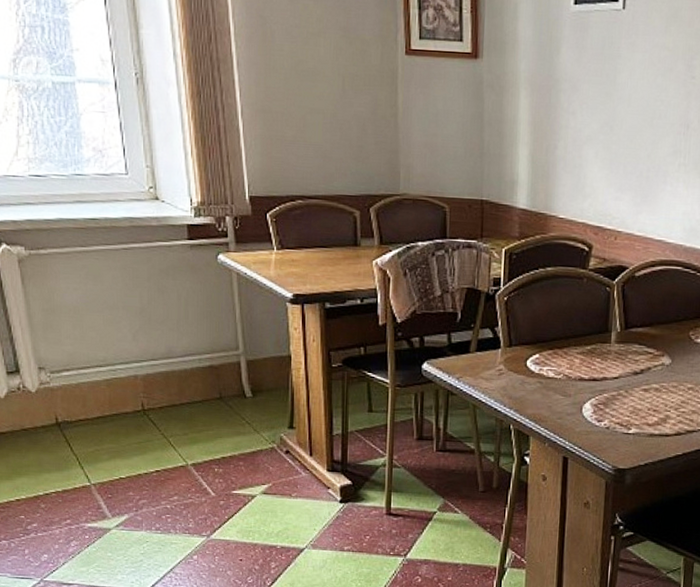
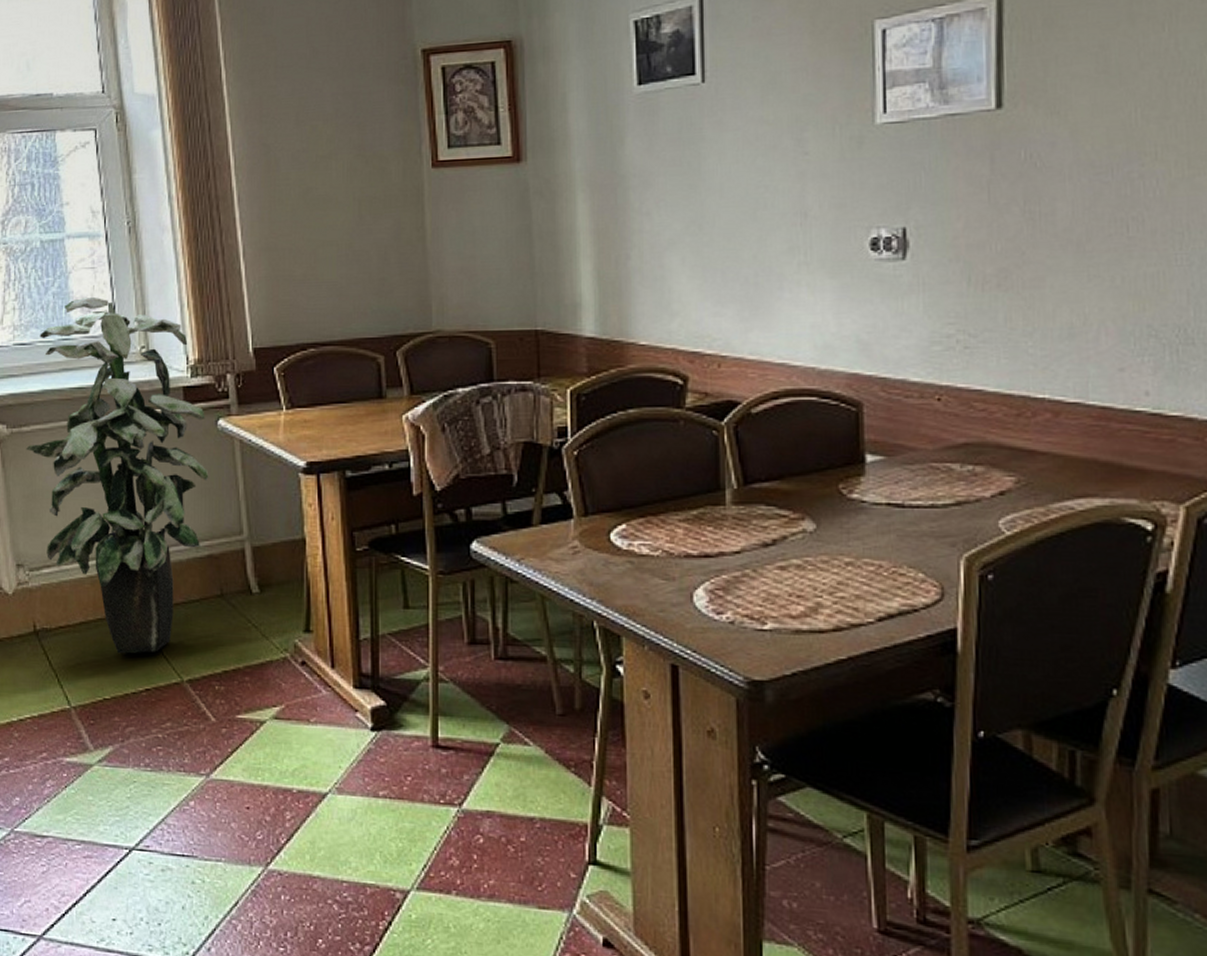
indoor plant: none [44,139,210,443] -> present [26,298,209,654]

